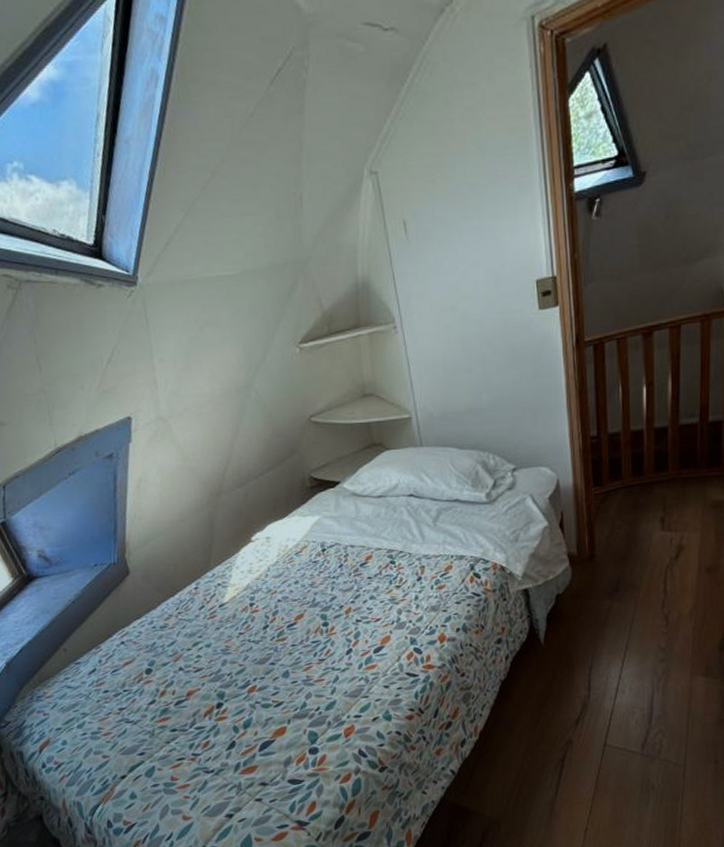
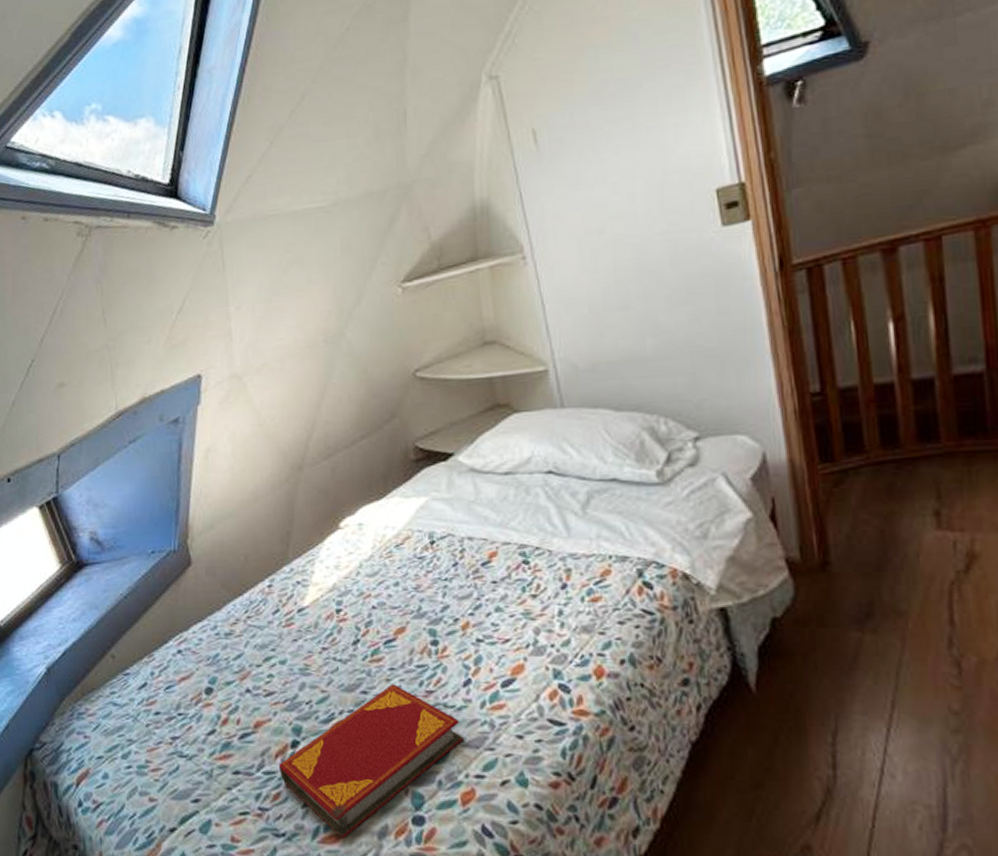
hardback book: none [207,656,346,769] -> present [279,684,463,838]

